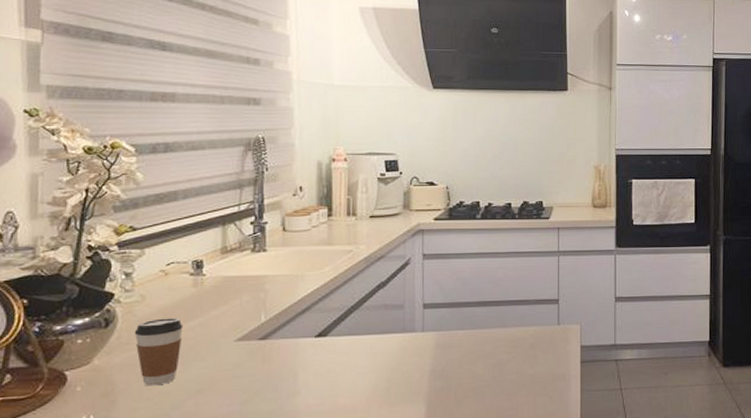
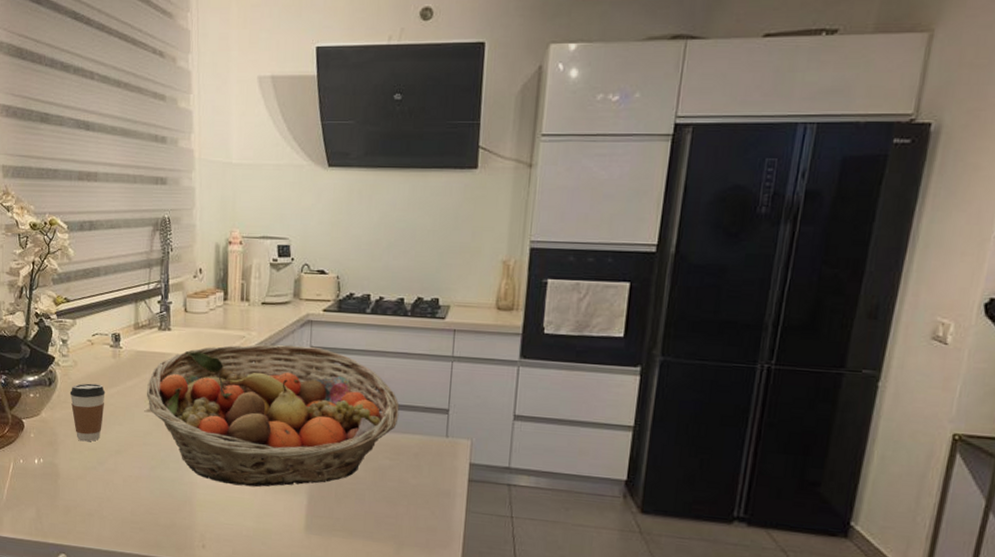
fruit basket: none [237,254,513,406] -> present [147,344,400,487]

